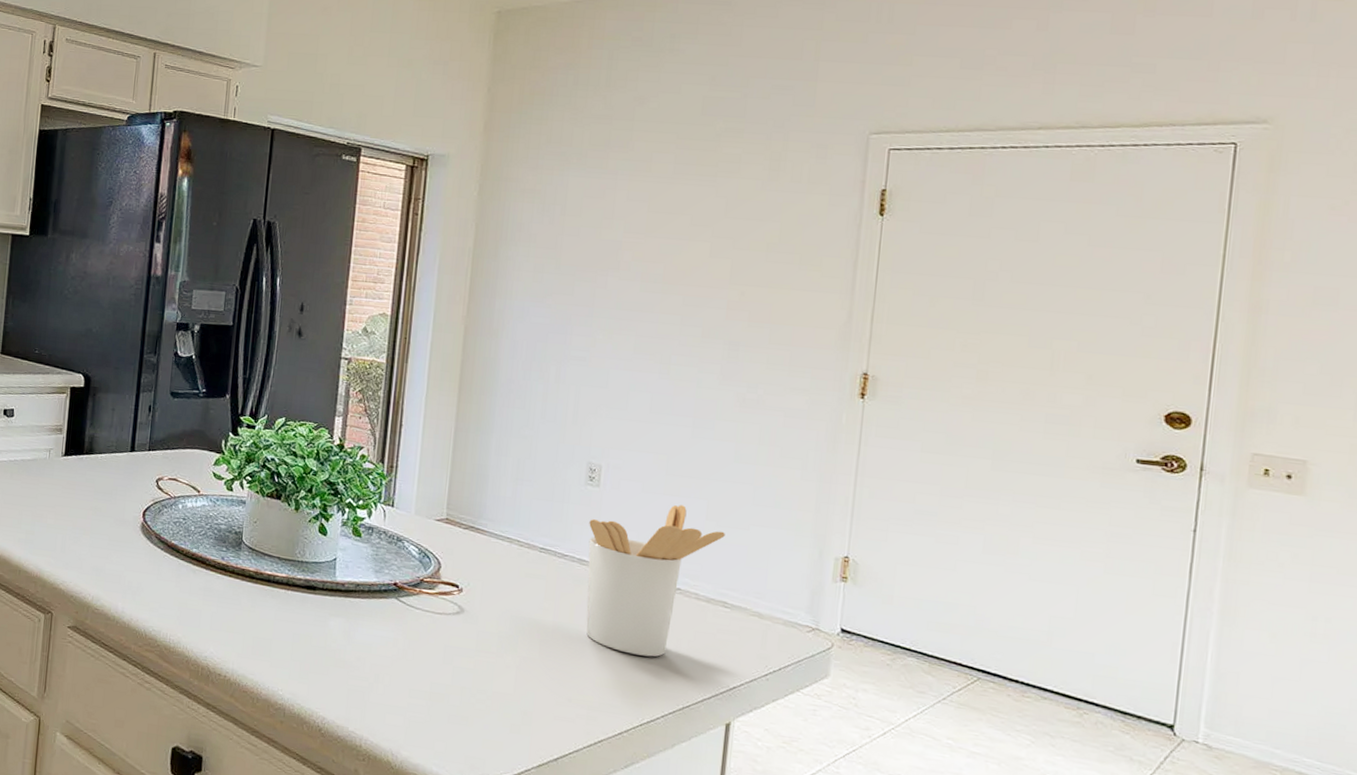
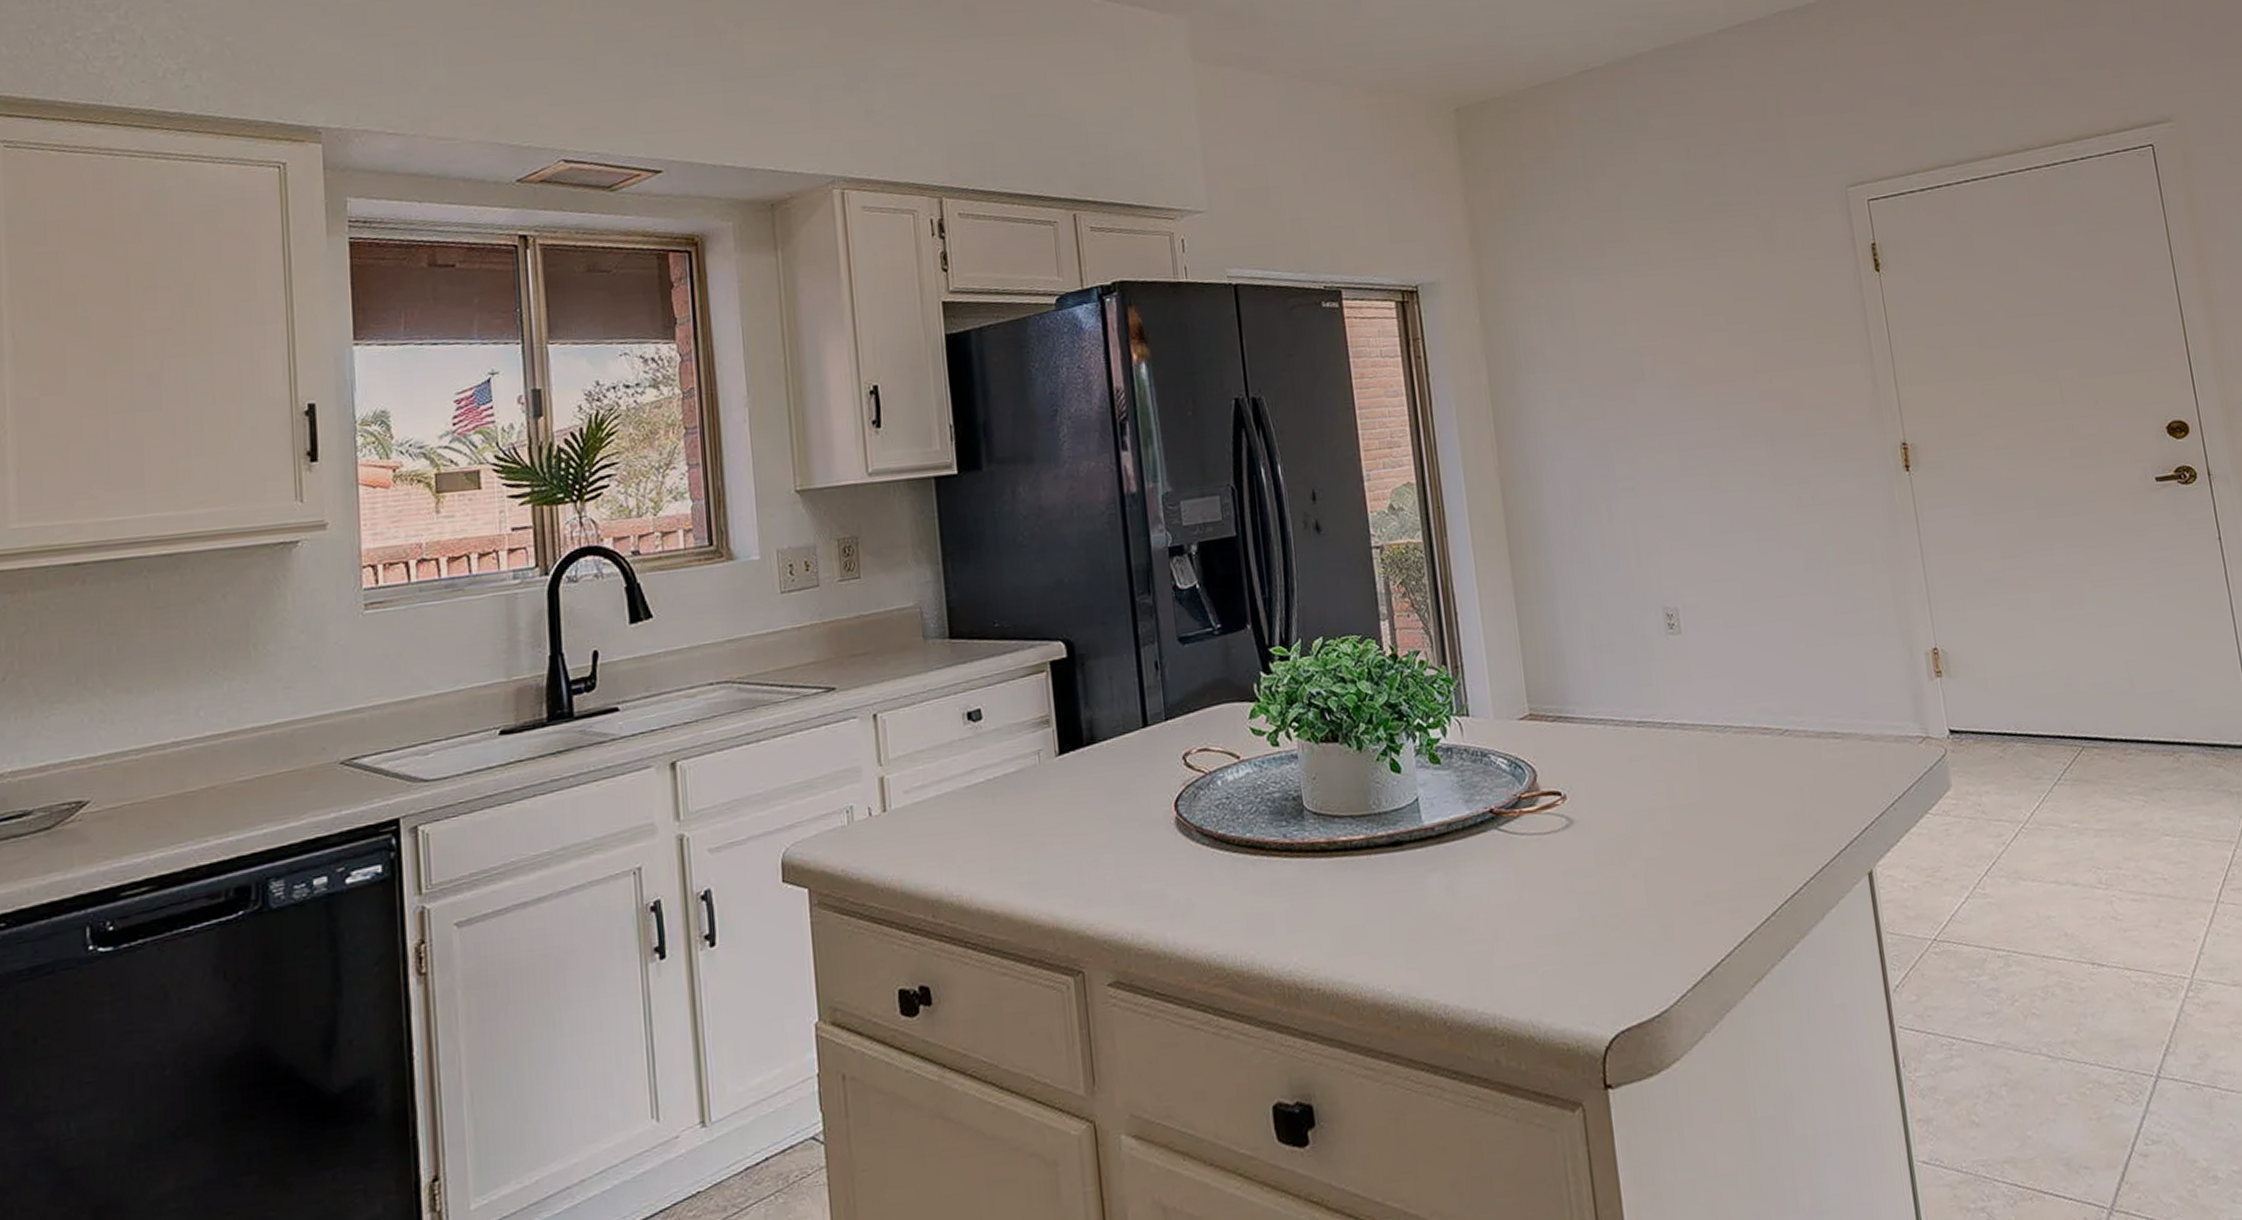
utensil holder: present [586,505,725,657] -> none [1680,632,1817,822]

